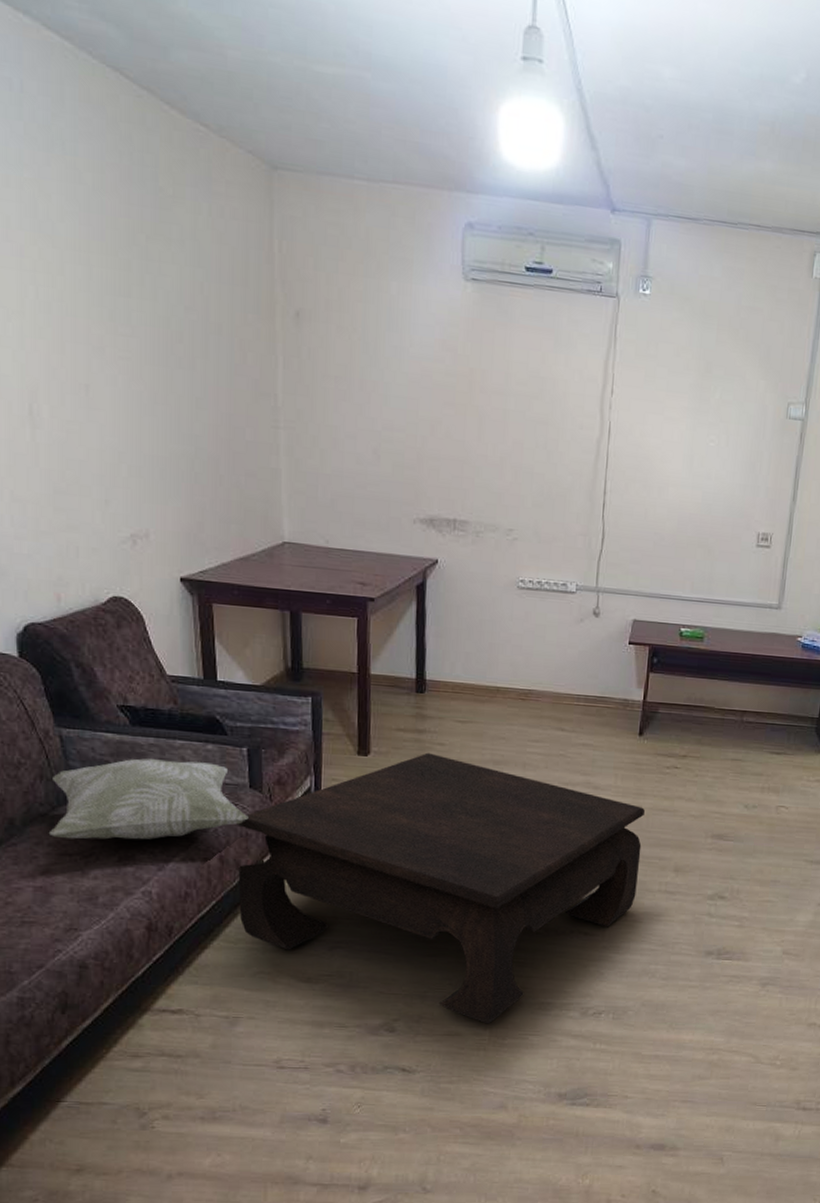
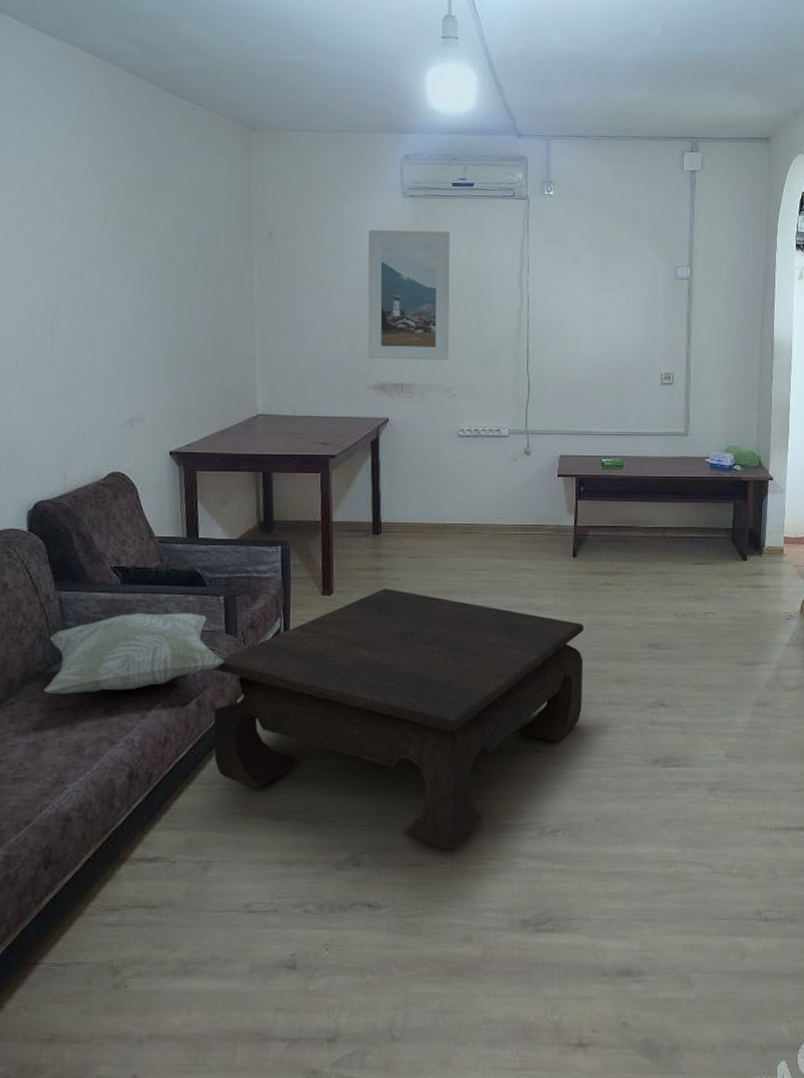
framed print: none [415,320,520,496] -> present [367,229,450,361]

